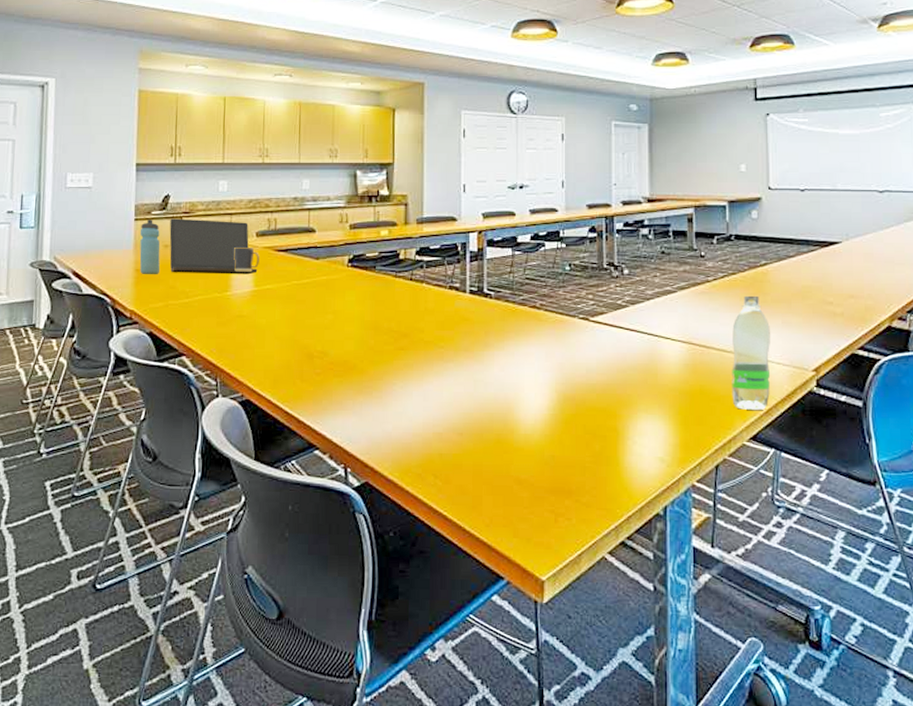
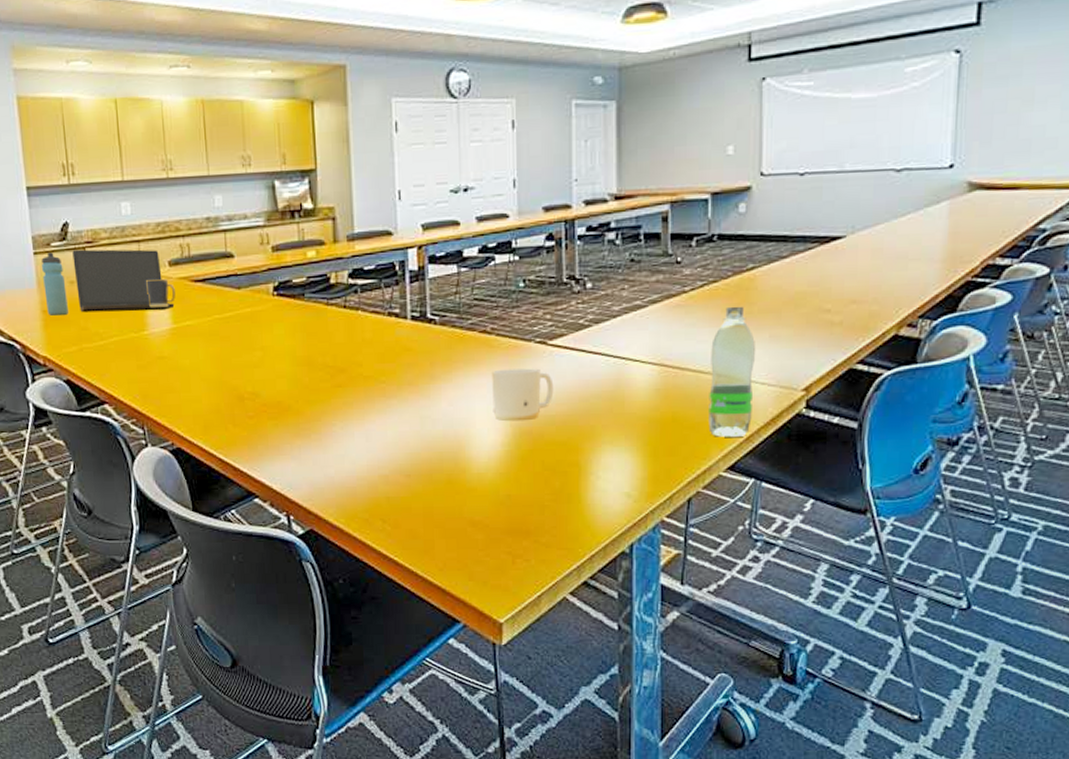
mug: none [540,341,595,388] -> present [492,368,554,422]

